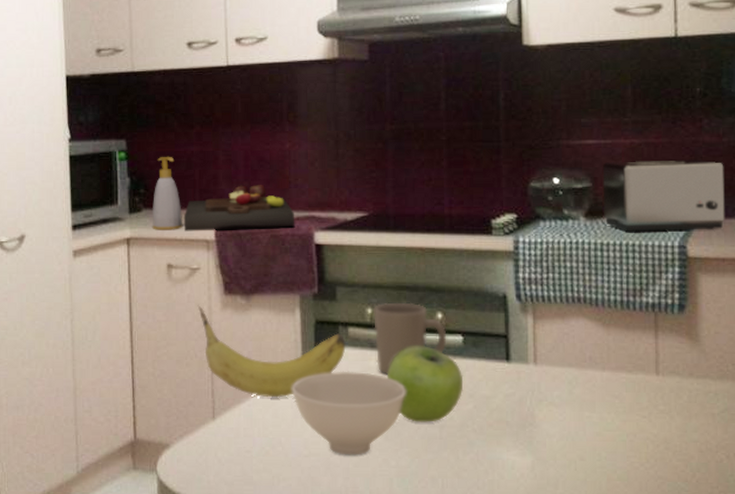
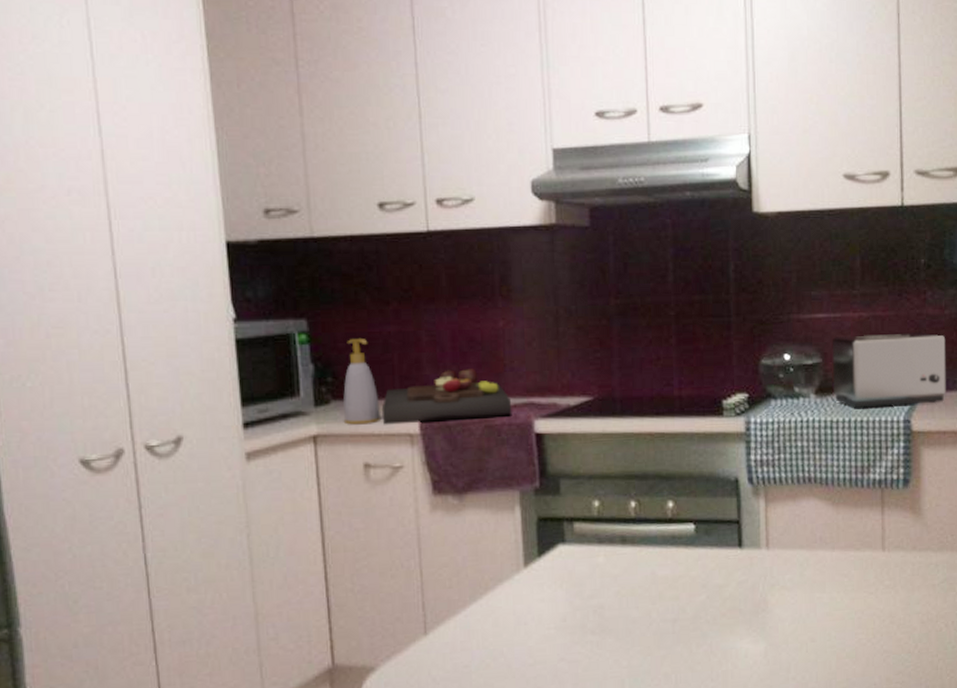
fruit: present [197,304,346,398] -> none [401,507,572,605]
bowl: present [291,371,407,455] -> none [512,570,638,660]
mug: present [373,302,447,375] -> none [601,492,679,571]
fruit: present [386,345,464,422] -> none [616,536,696,618]

